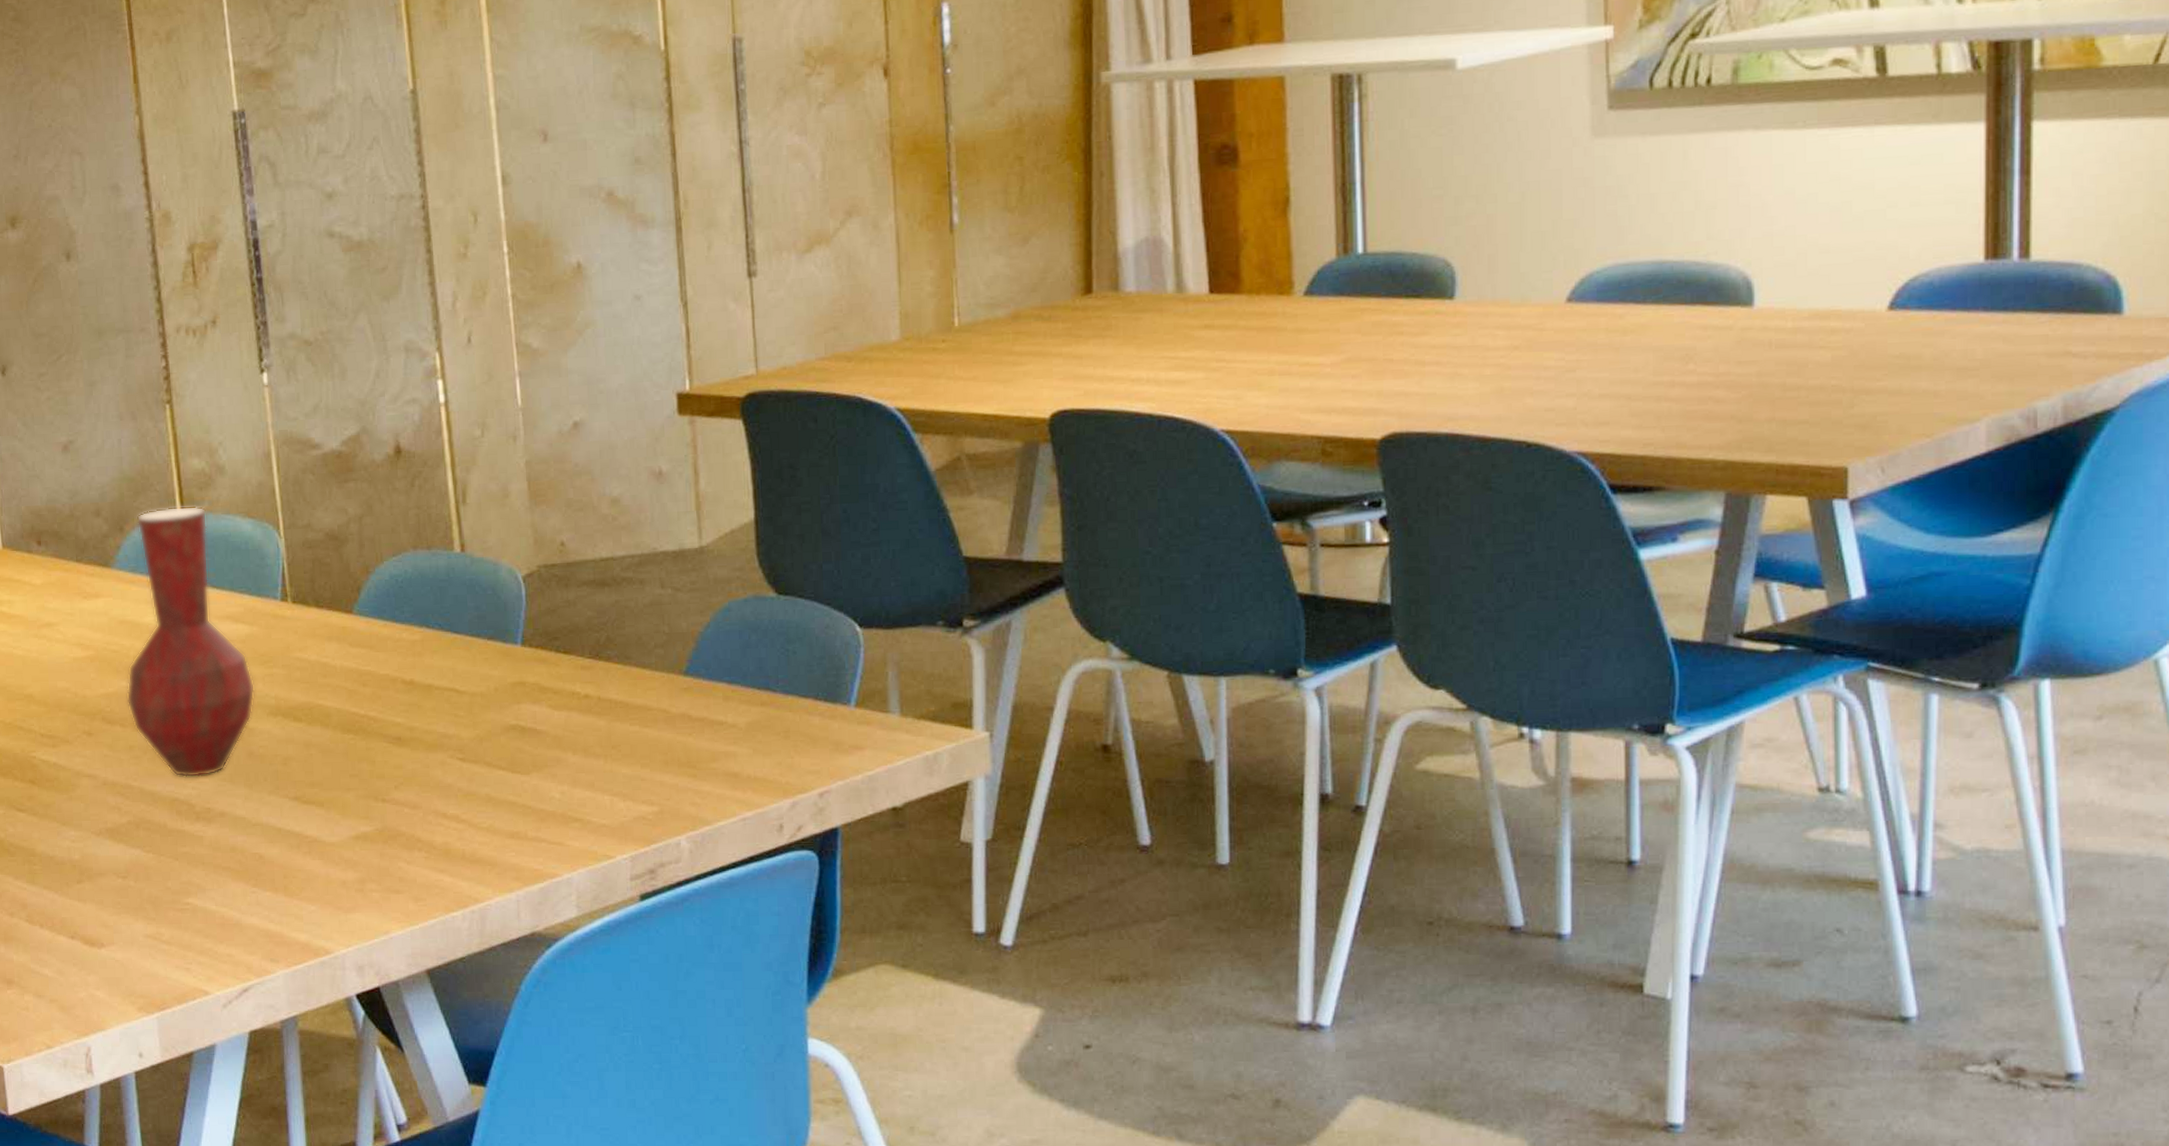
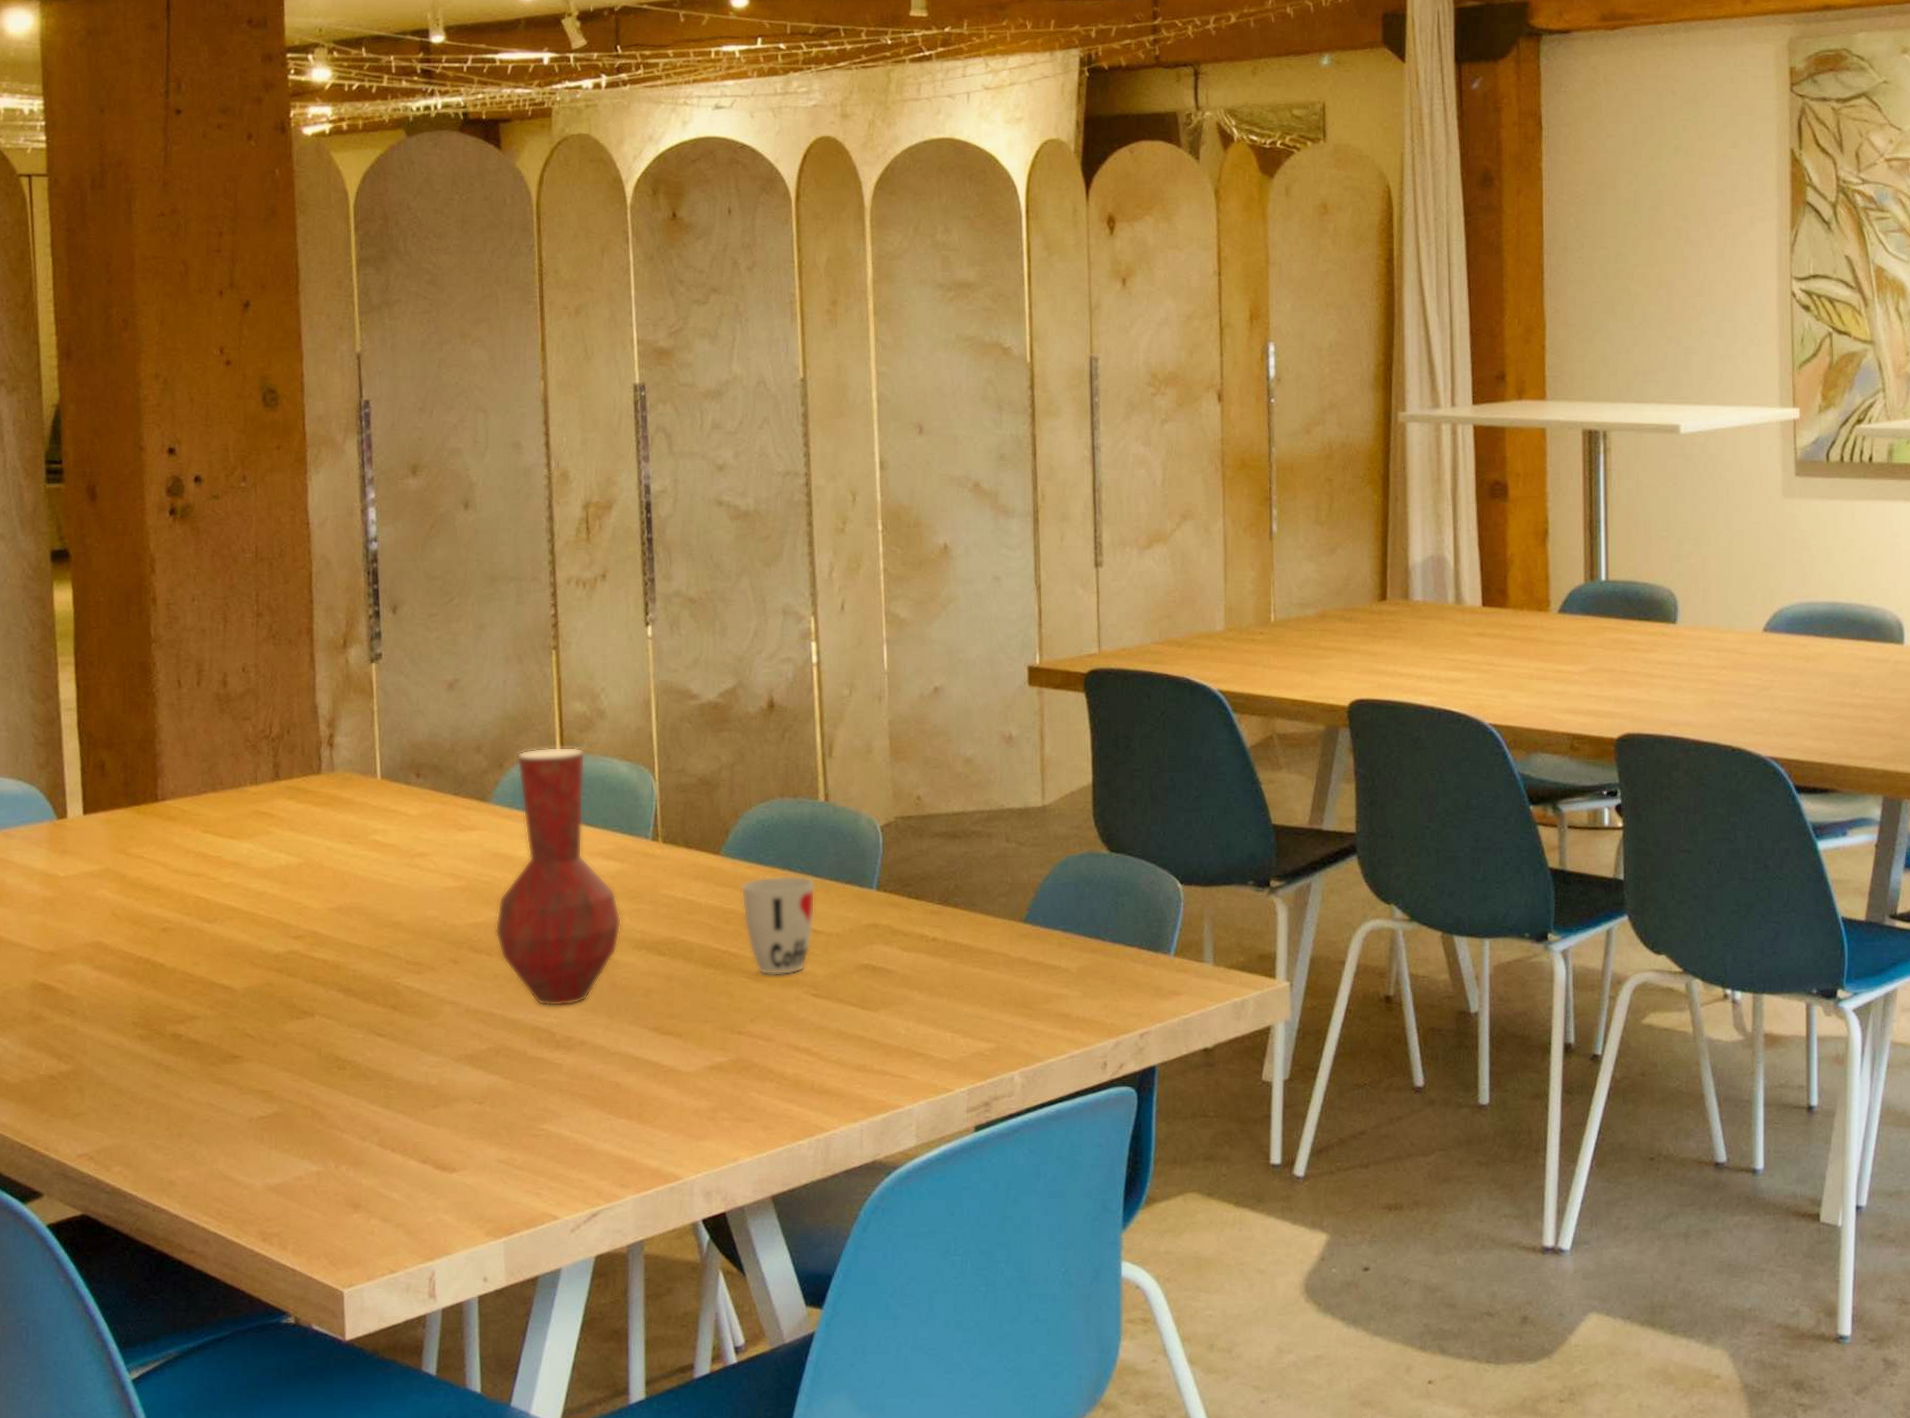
cup: none [376,632,457,740] -> present [741,875,815,975]

